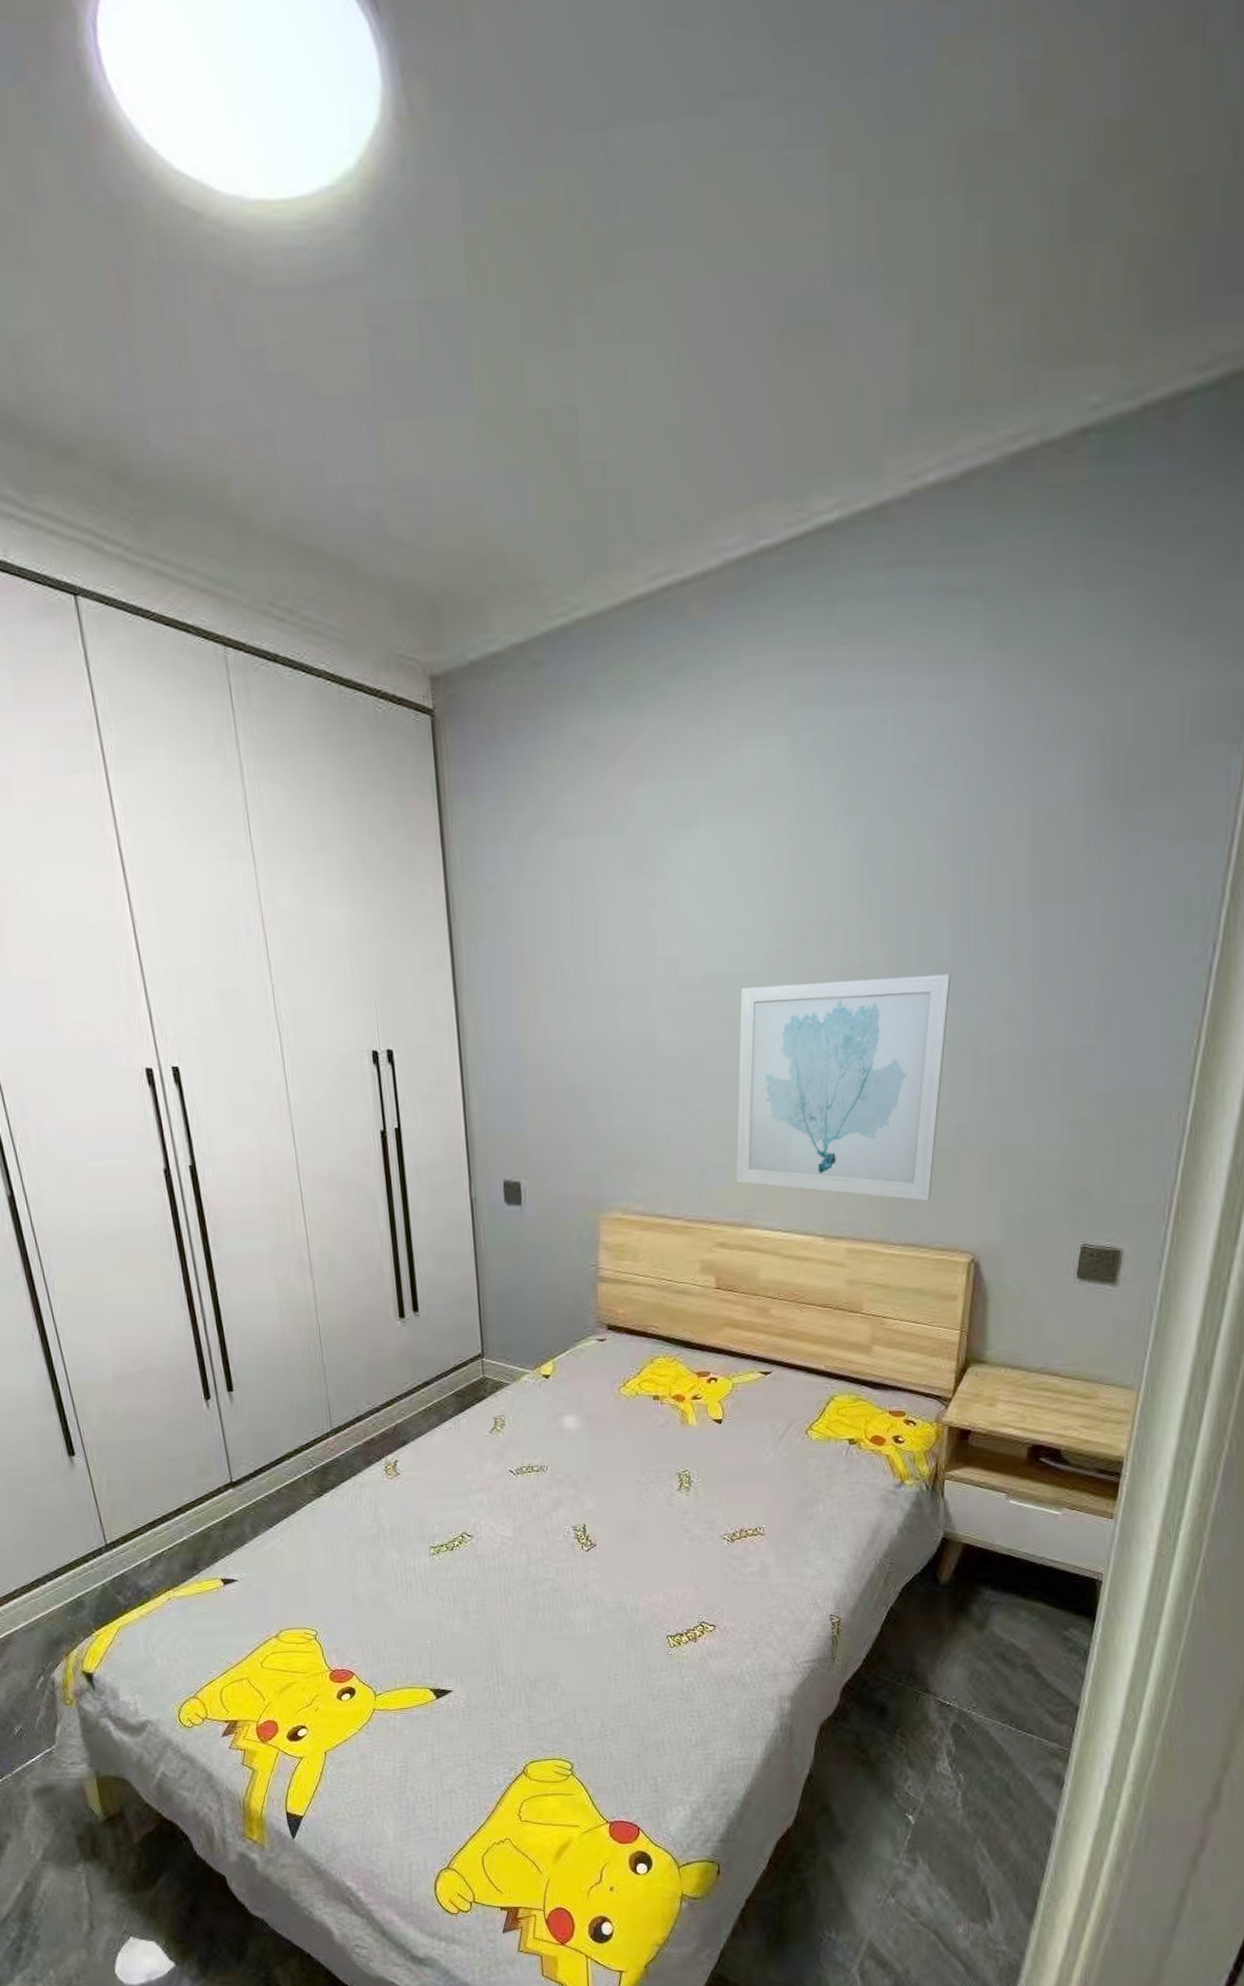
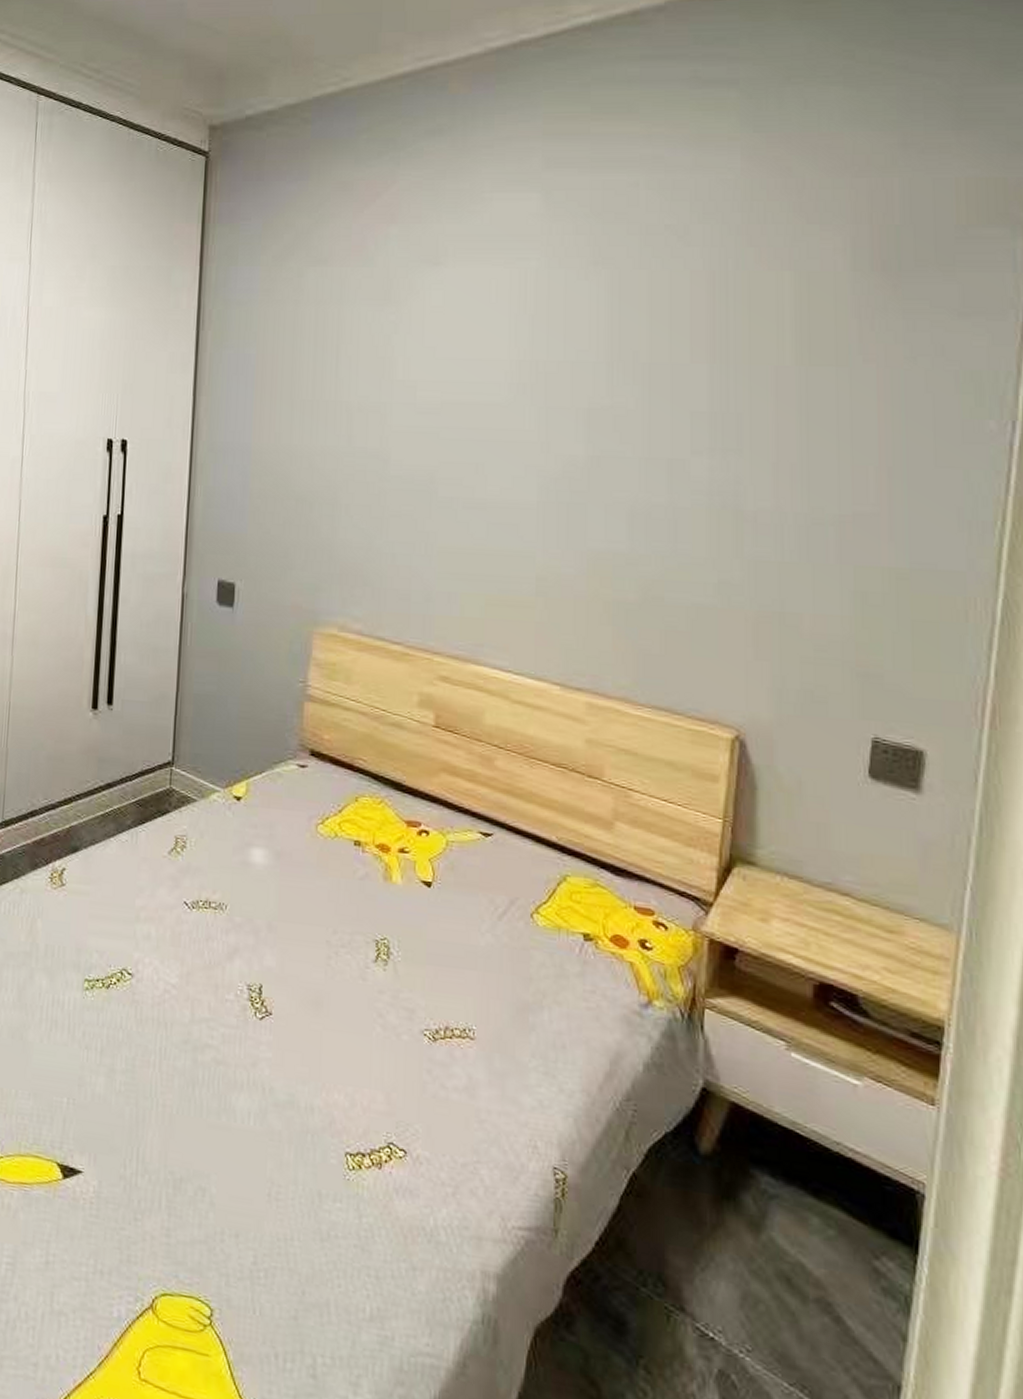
wall art: present [736,973,951,1202] -> none [464,416,708,662]

